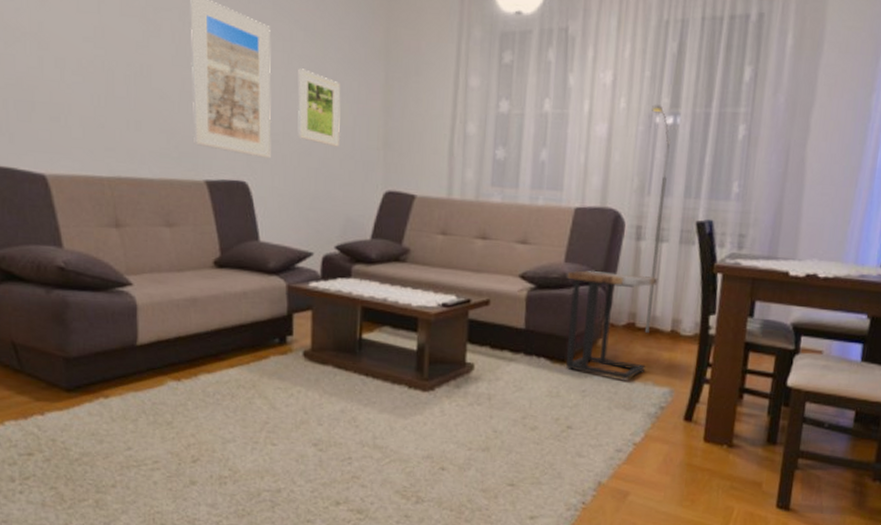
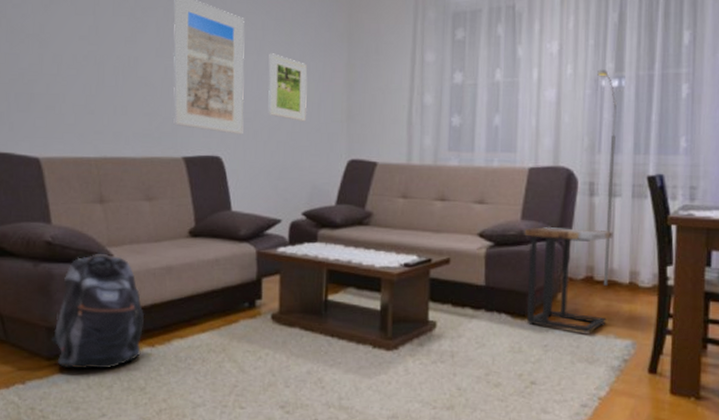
backpack: none [69,281,169,402] -> present [51,253,145,370]

